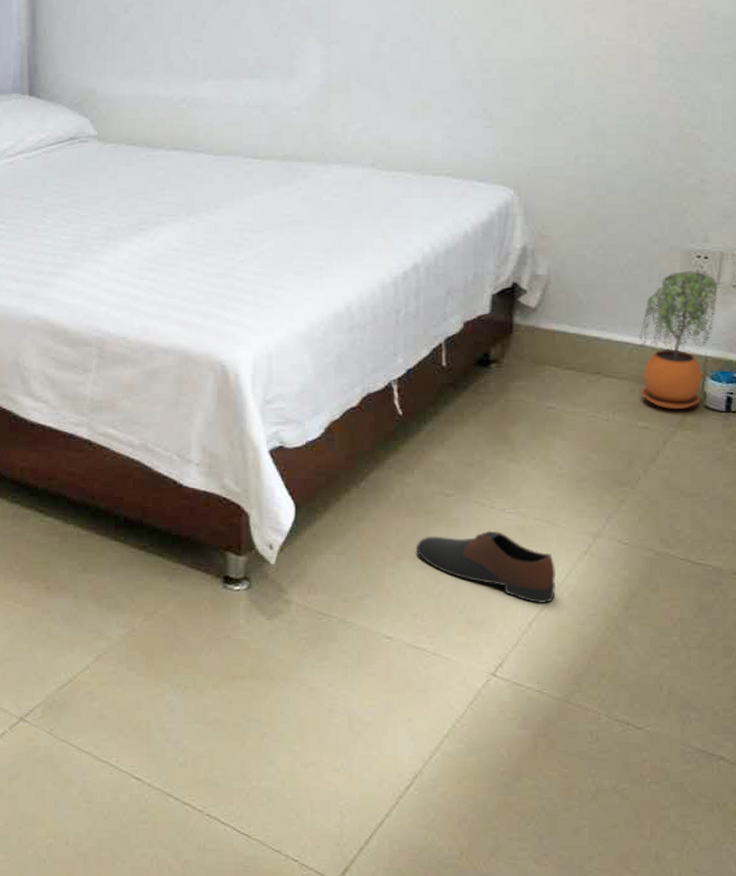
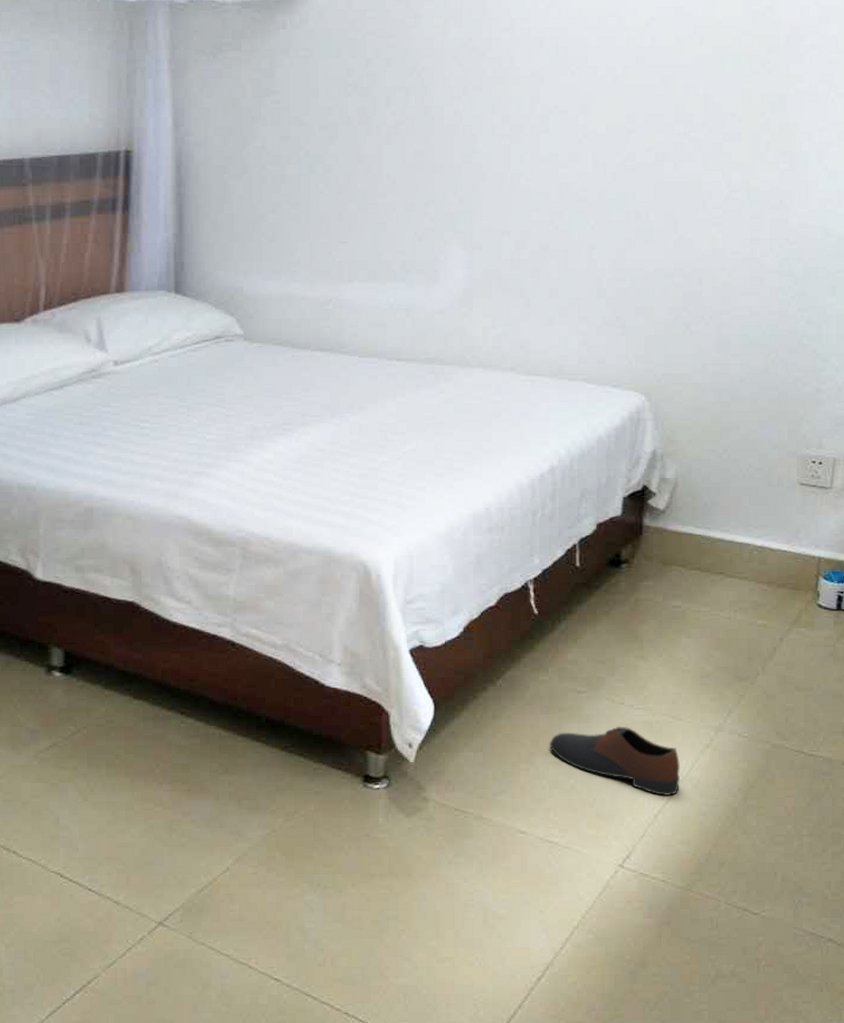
potted plant: present [638,271,718,409] -> none [758,476,831,607]

